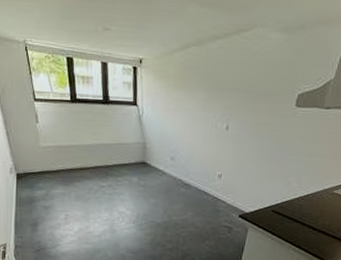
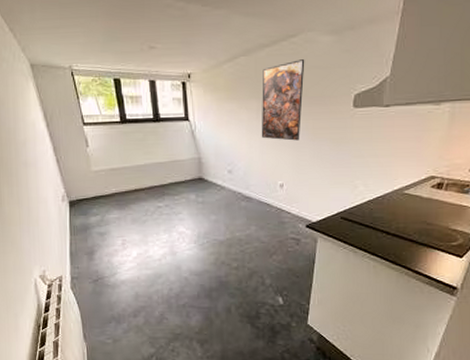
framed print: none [205,55,255,134] -> present [261,59,305,141]

